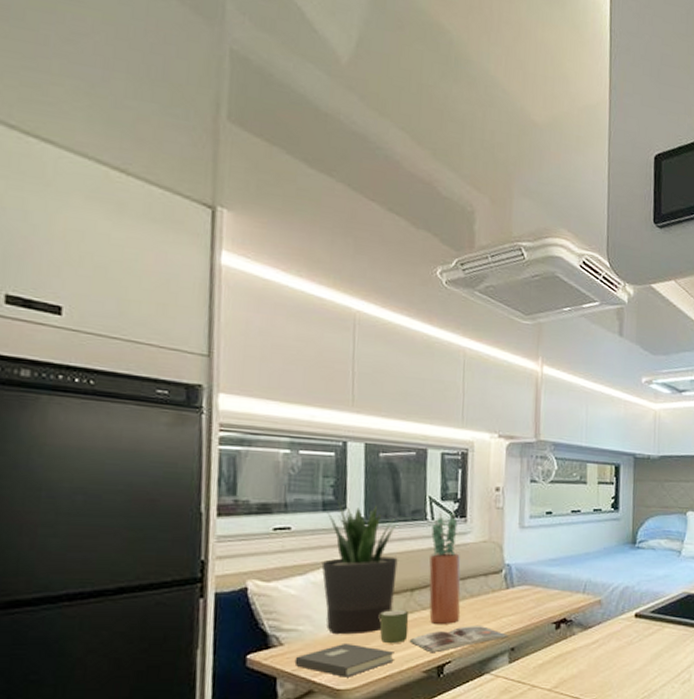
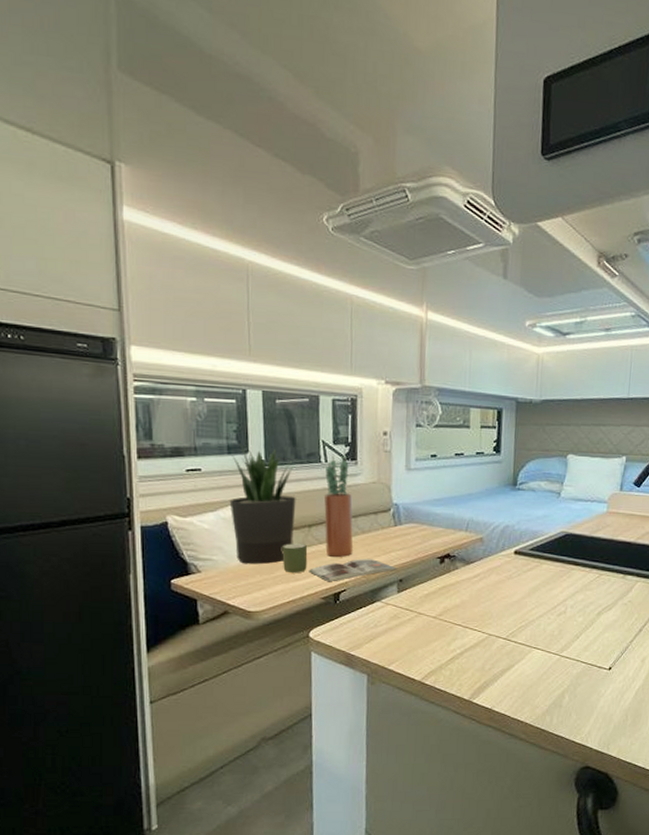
book: present [294,642,395,677] -> none [211,571,296,601]

